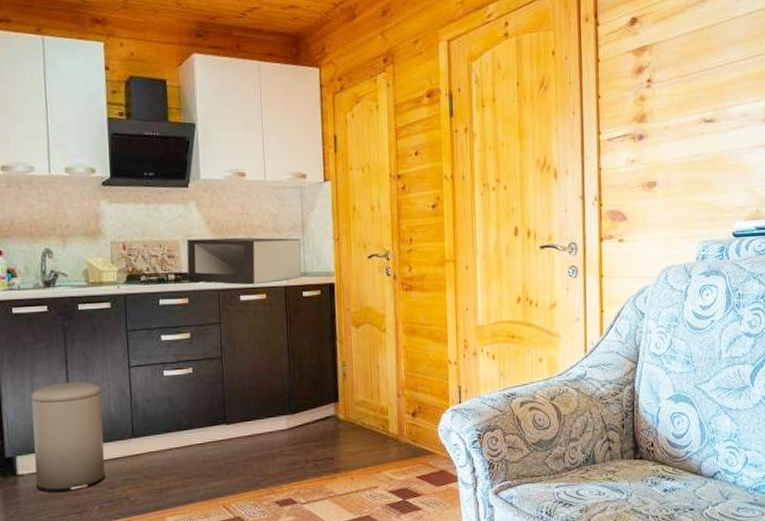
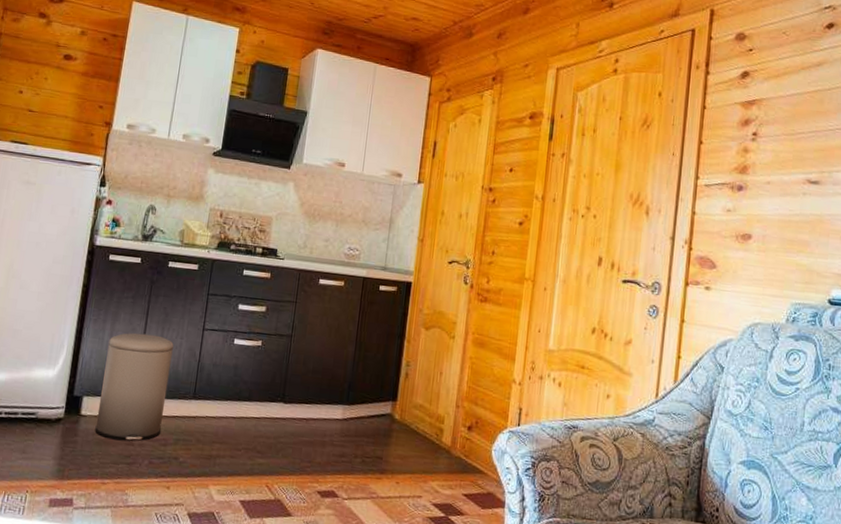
microwave: present [186,237,302,285] -> none [273,217,387,273]

